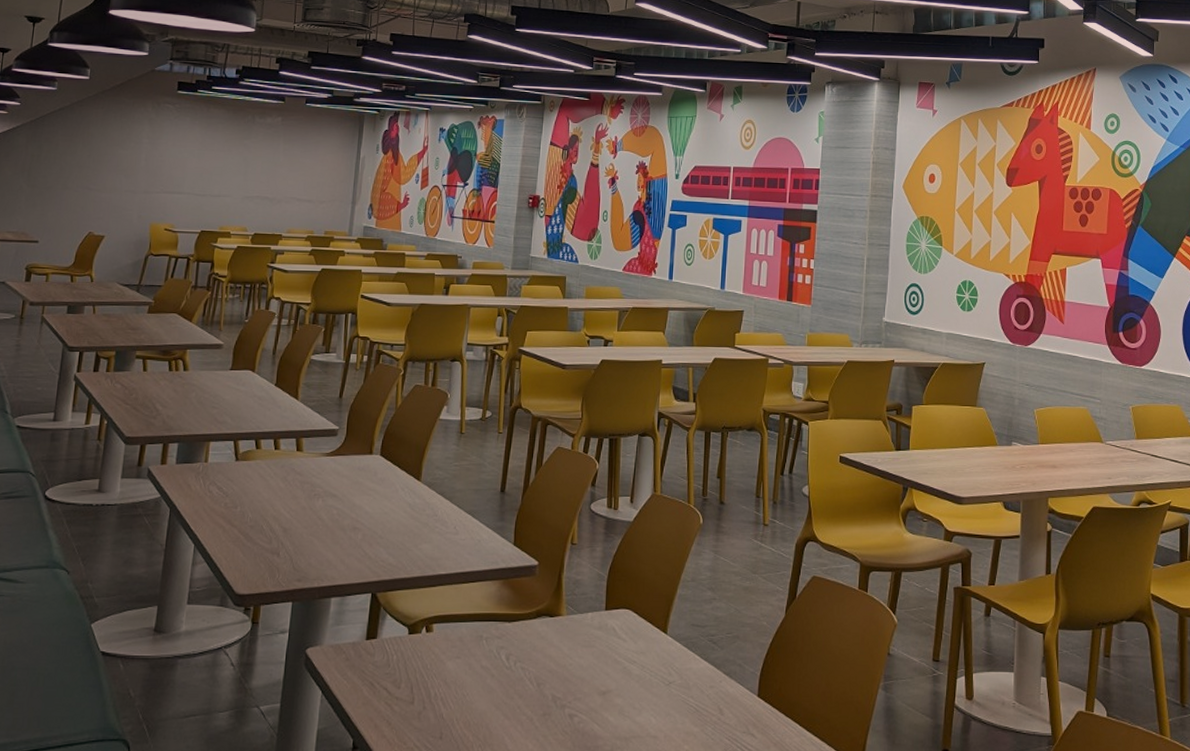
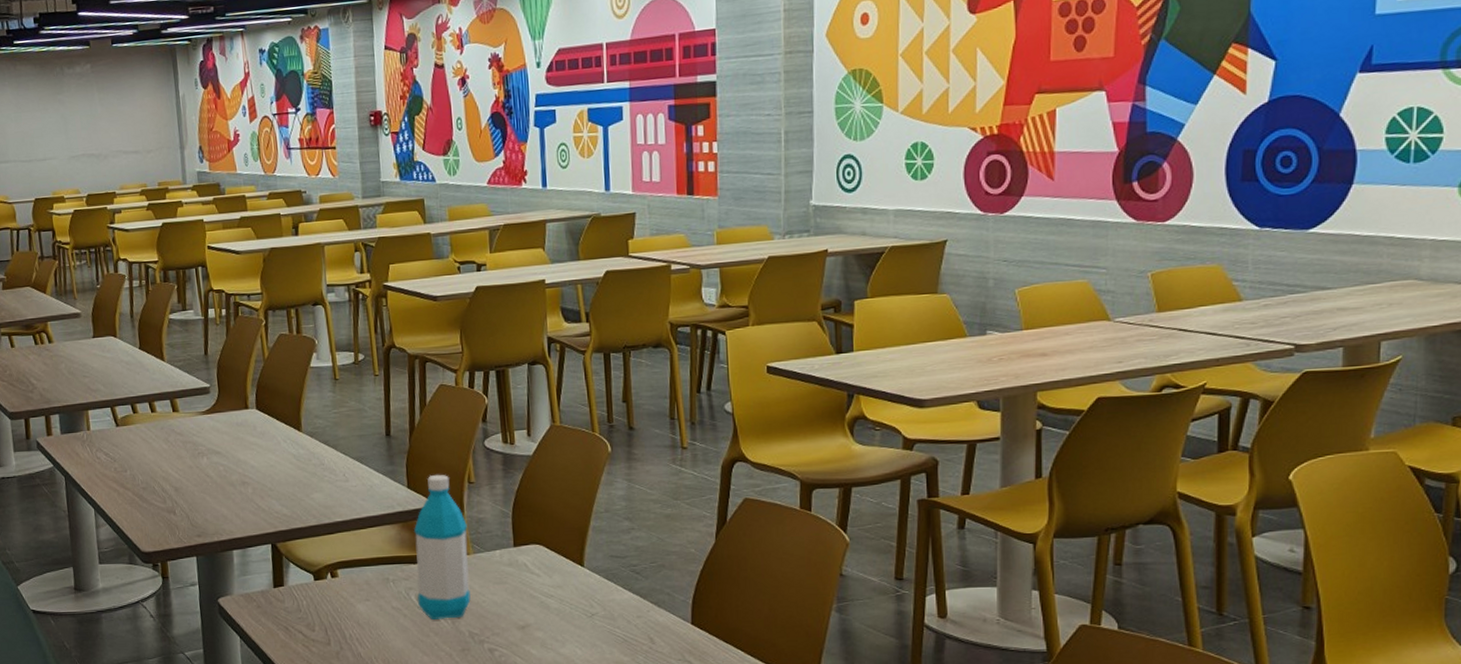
water bottle: none [506,533,565,681] -> present [413,474,471,619]

